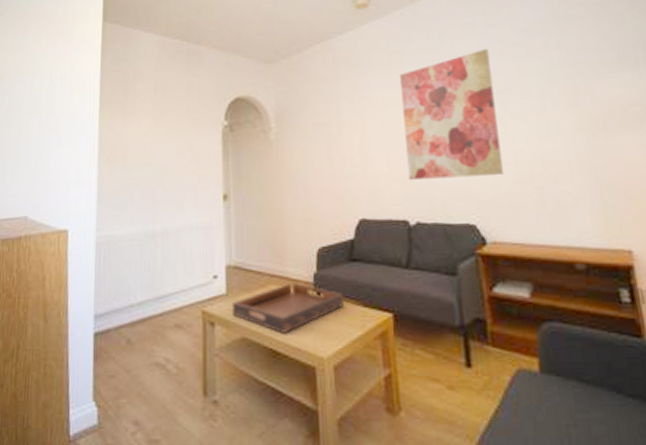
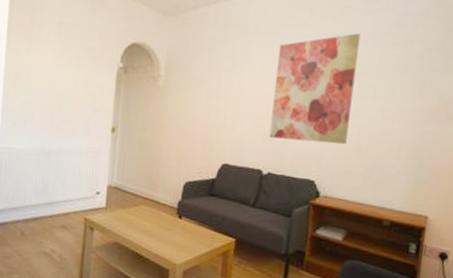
serving tray: present [231,282,345,333] -> none [108,206,200,243]

